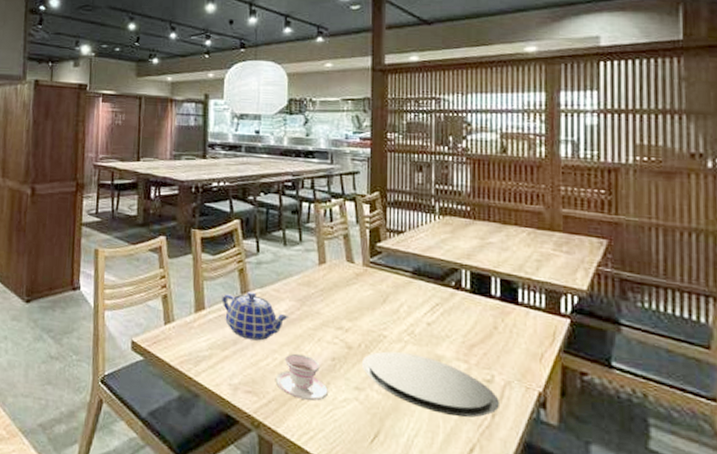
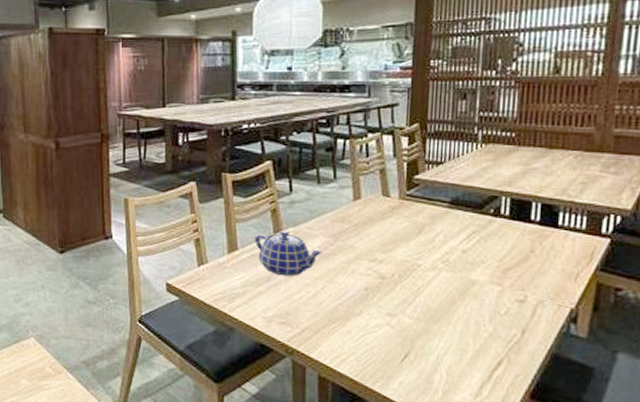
teacup: present [275,353,328,401] -> none [308,286,361,328]
plate: present [362,351,499,418] -> none [395,279,530,336]

